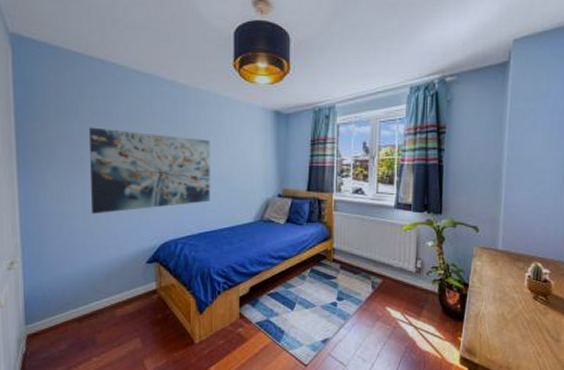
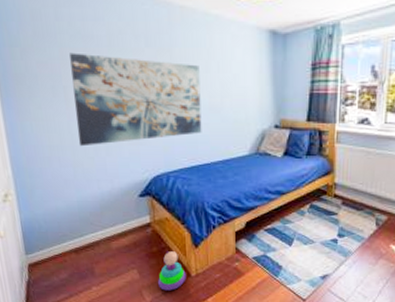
stacking toy: none [160,318,190,360] -> present [157,251,186,291]

